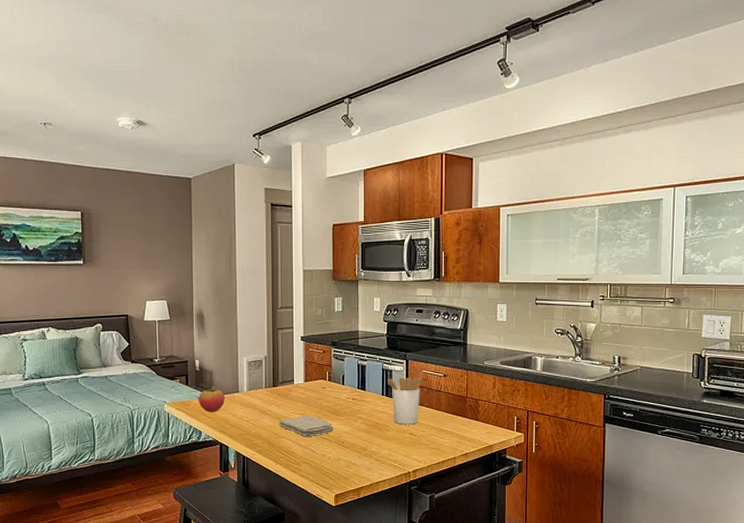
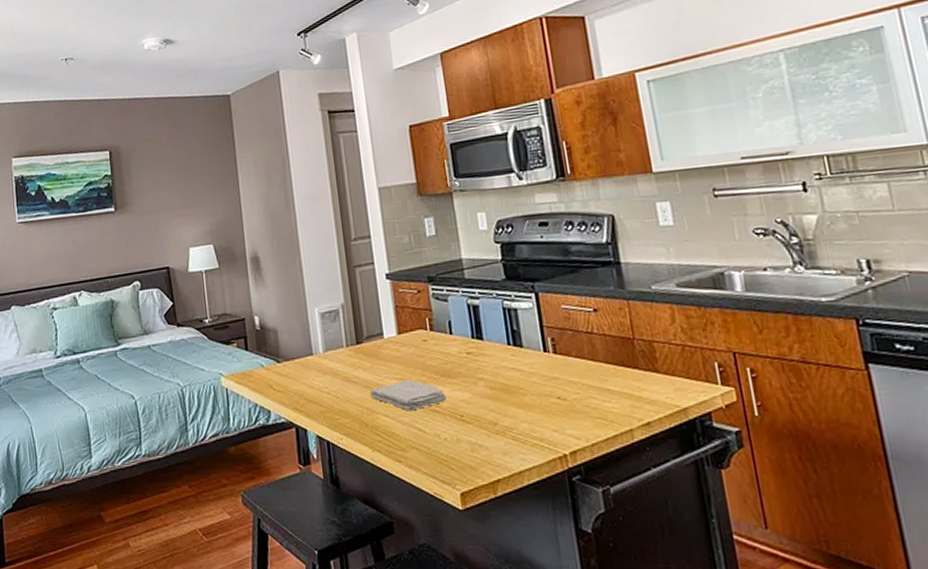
fruit: present [199,384,225,411] -> none [262,347,296,383]
utensil holder: present [388,372,422,425] -> none [512,308,566,385]

